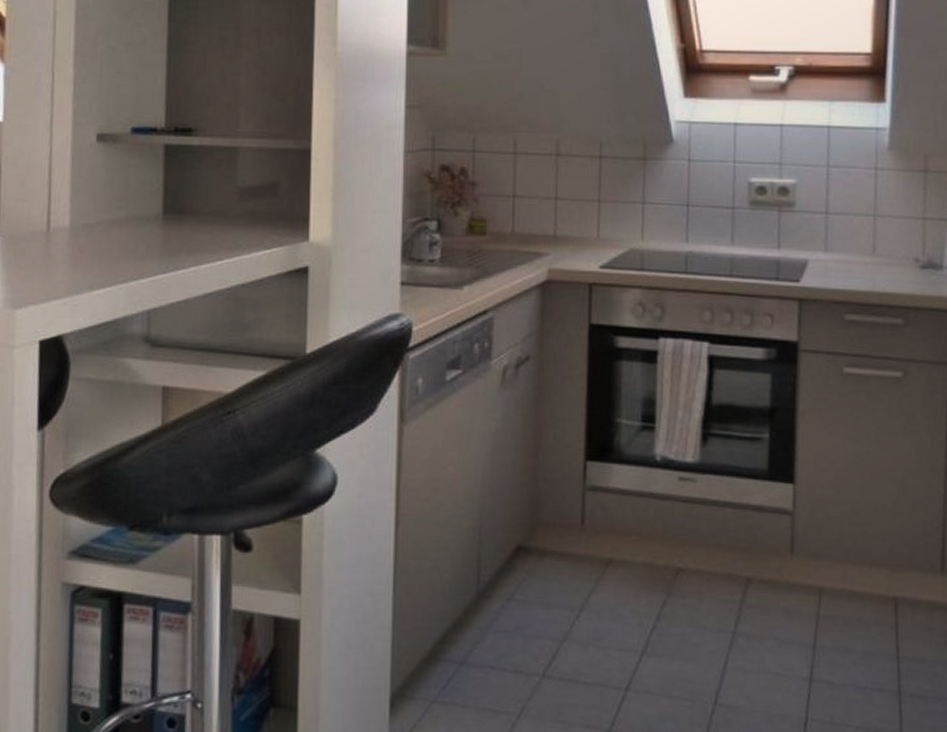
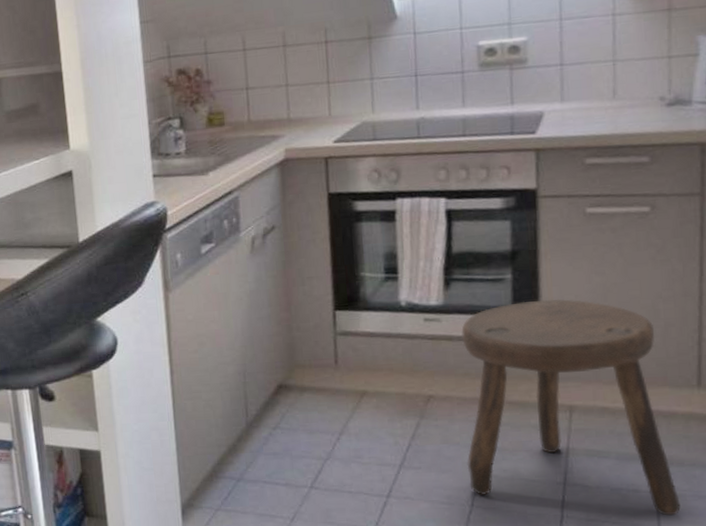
stool: none [712,465,922,720] -> present [461,298,681,516]

